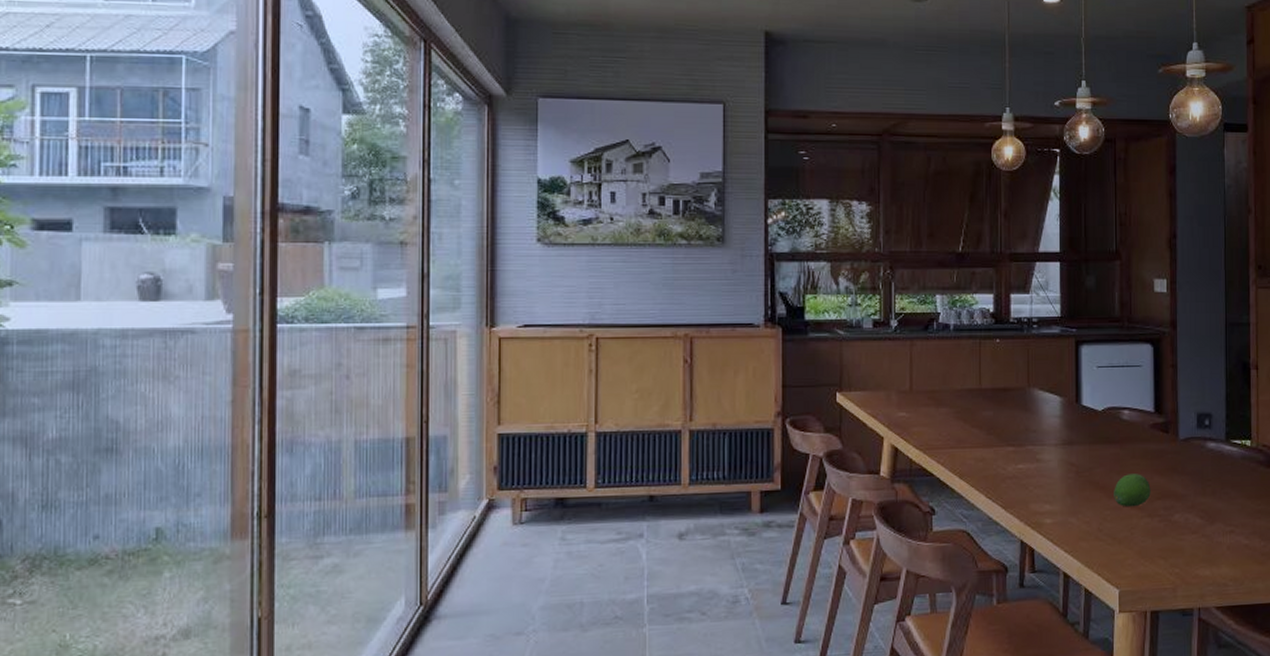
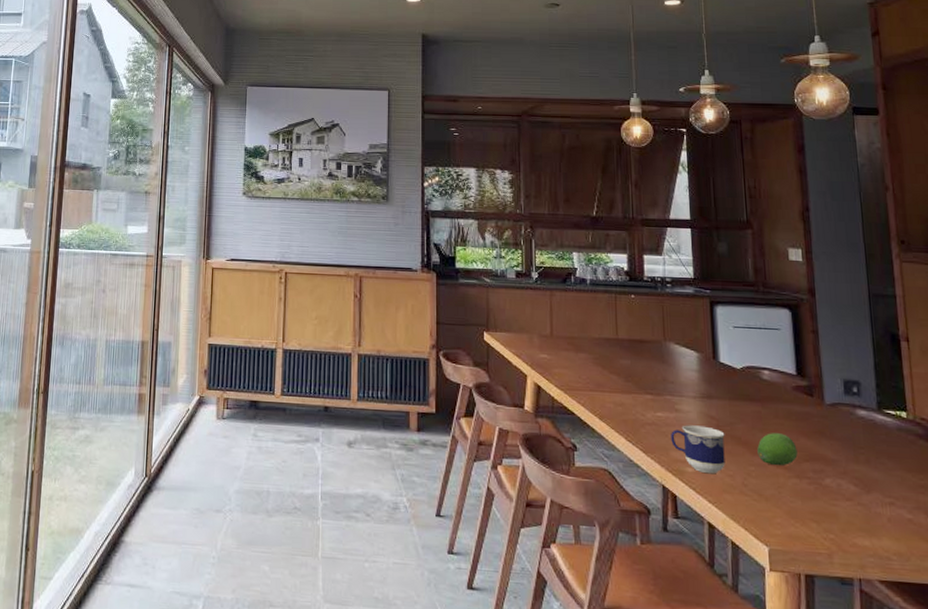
cup: none [1031,474,1084,523] -> present [671,425,725,474]

